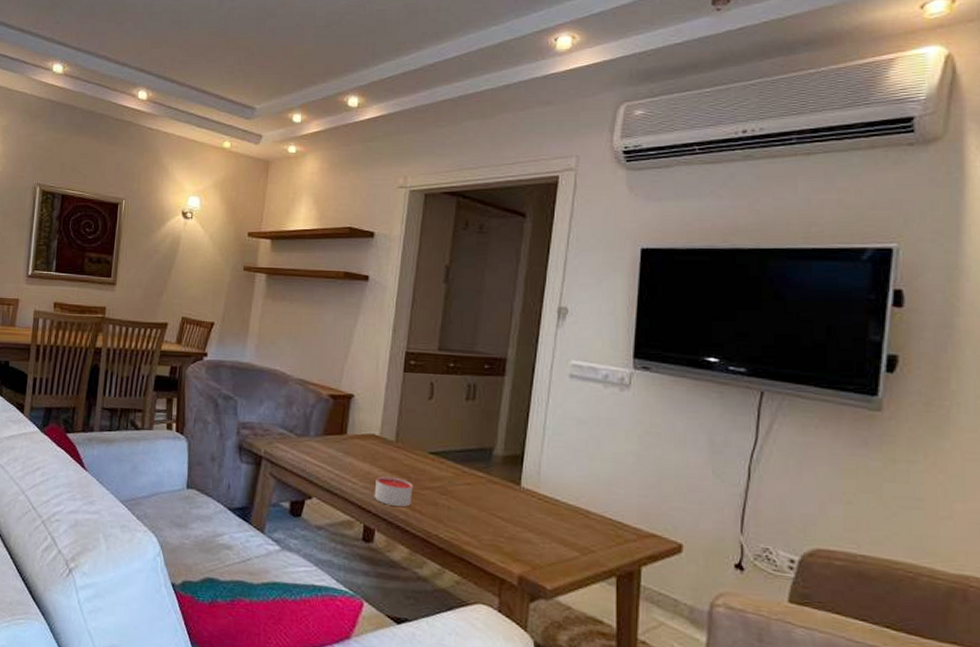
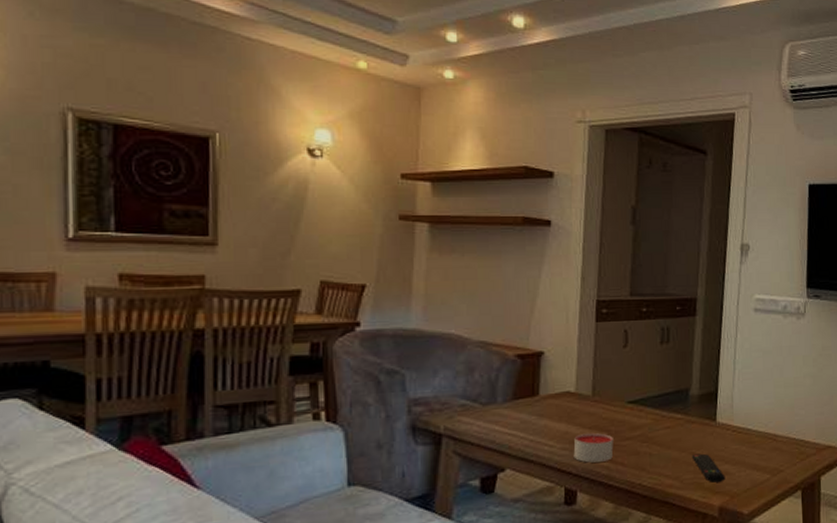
remote control: none [492,515,528,550] -> present [691,453,726,483]

